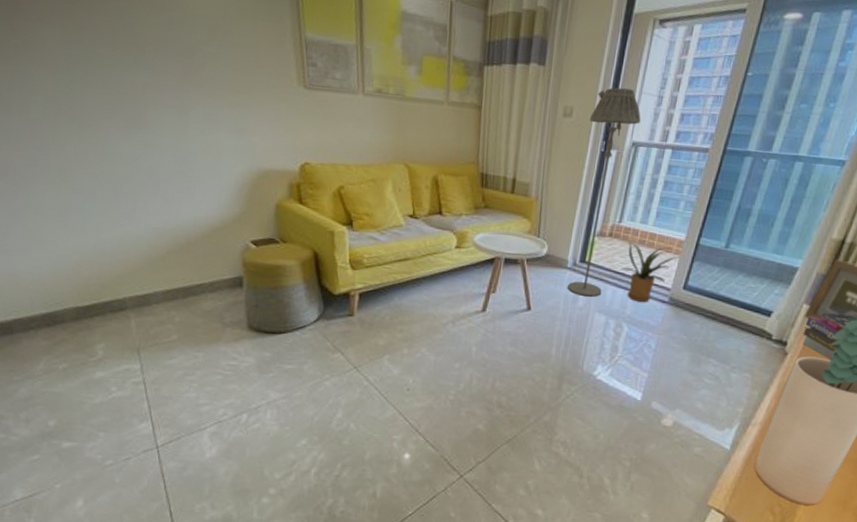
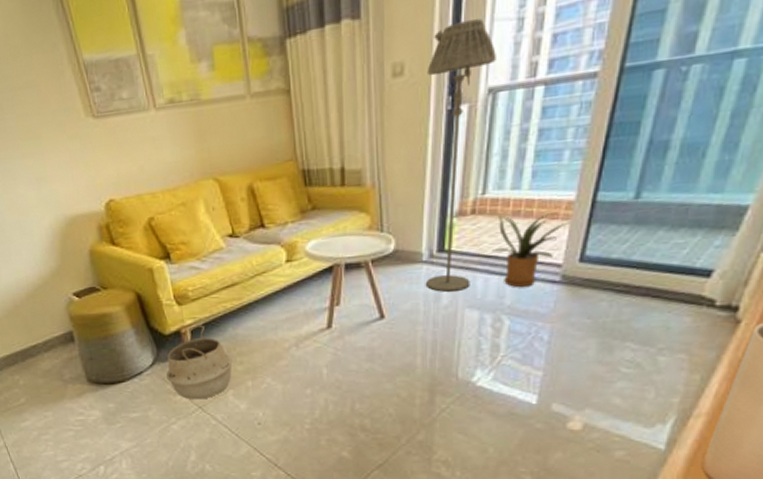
woven basket: none [328,290,393,360] -> present [166,325,232,400]

